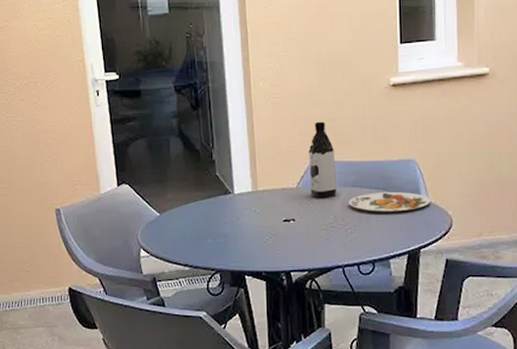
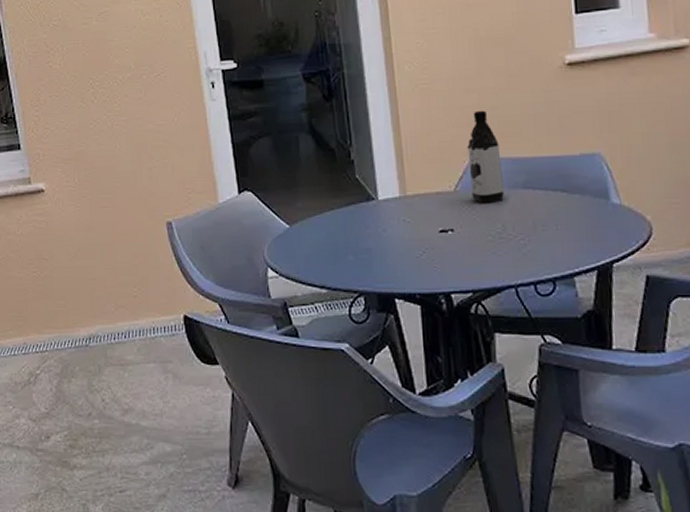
plate: present [349,191,431,212] -> none [520,193,623,219]

